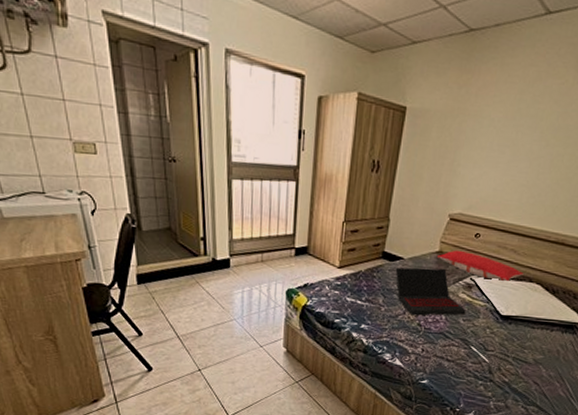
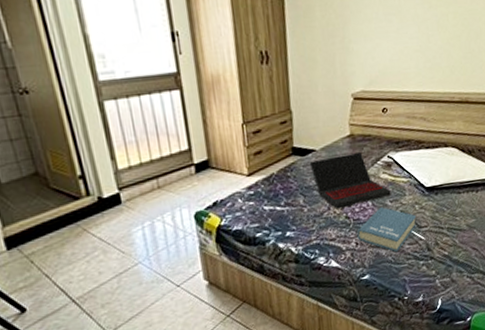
book: none [424,323,486,367] -> present [357,207,417,253]
pillow: present [436,250,524,282] -> none [349,129,438,153]

